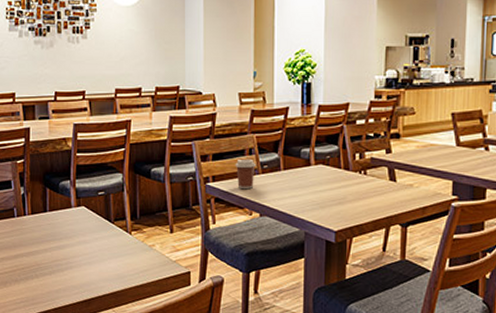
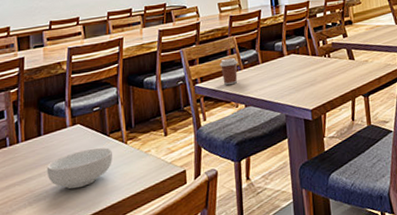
cereal bowl: none [52,233,117,270] -> present [46,147,113,189]

